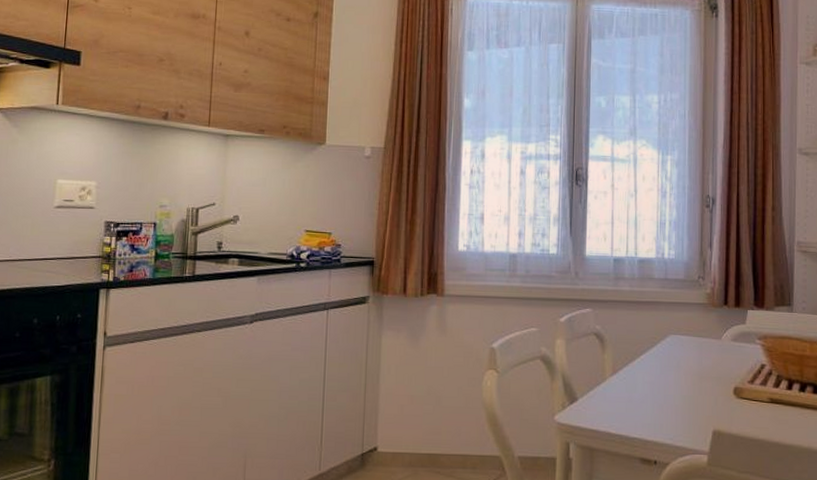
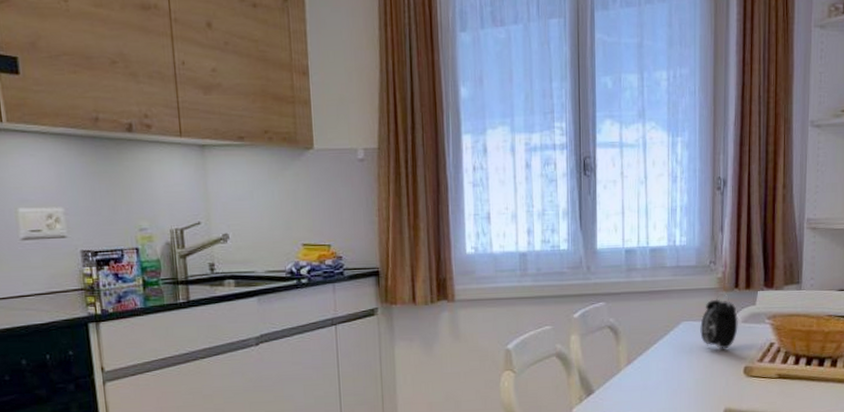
alarm clock: none [688,309,727,368] -> present [700,293,738,351]

